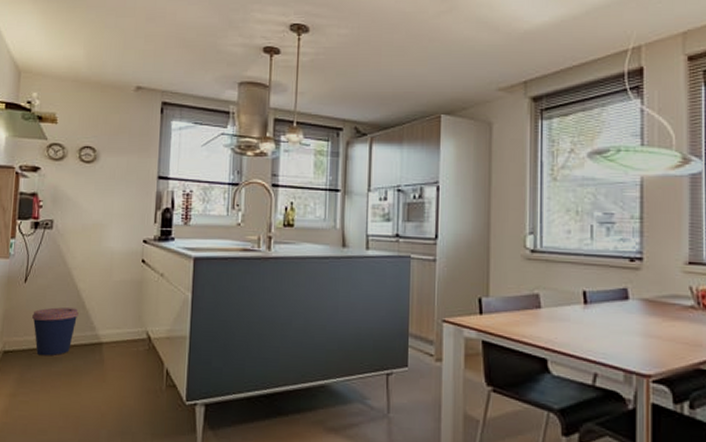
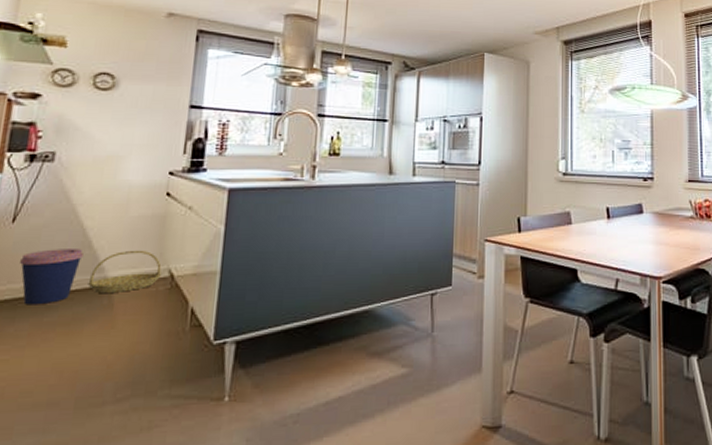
basket: none [83,312,141,350] -> present [88,250,162,293]

